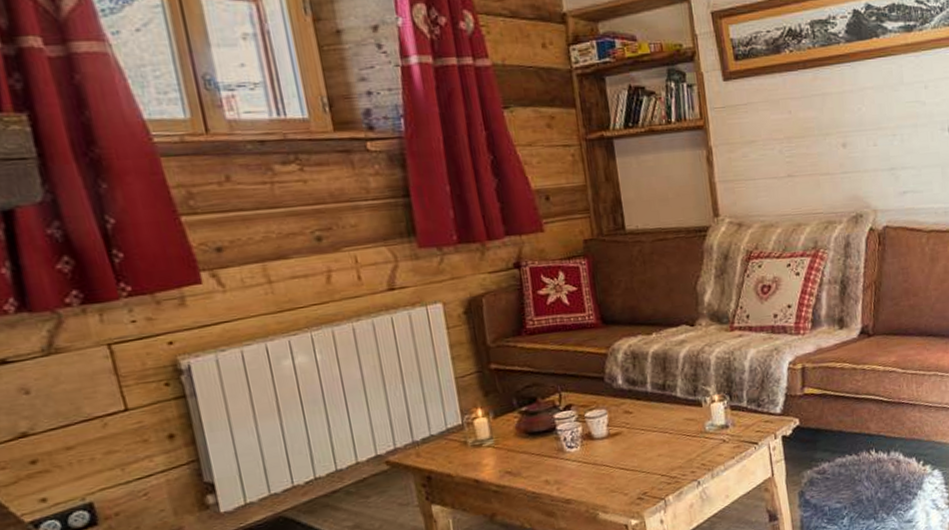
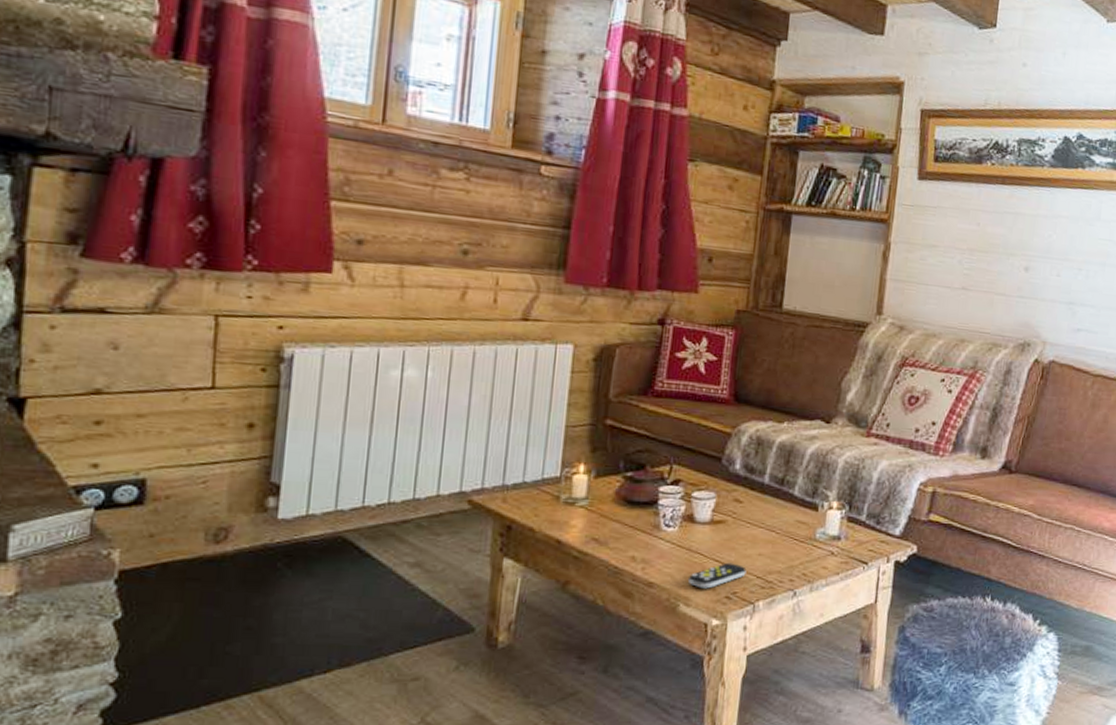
remote control: none [601,467,651,496] -> present [688,562,747,589]

